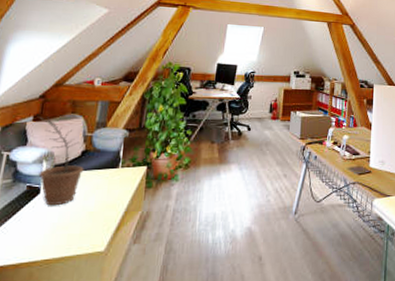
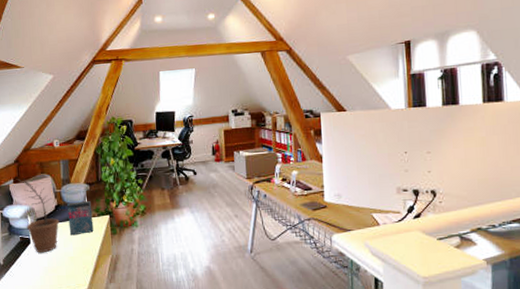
book: none [94,149,128,187] -> present [67,201,94,236]

